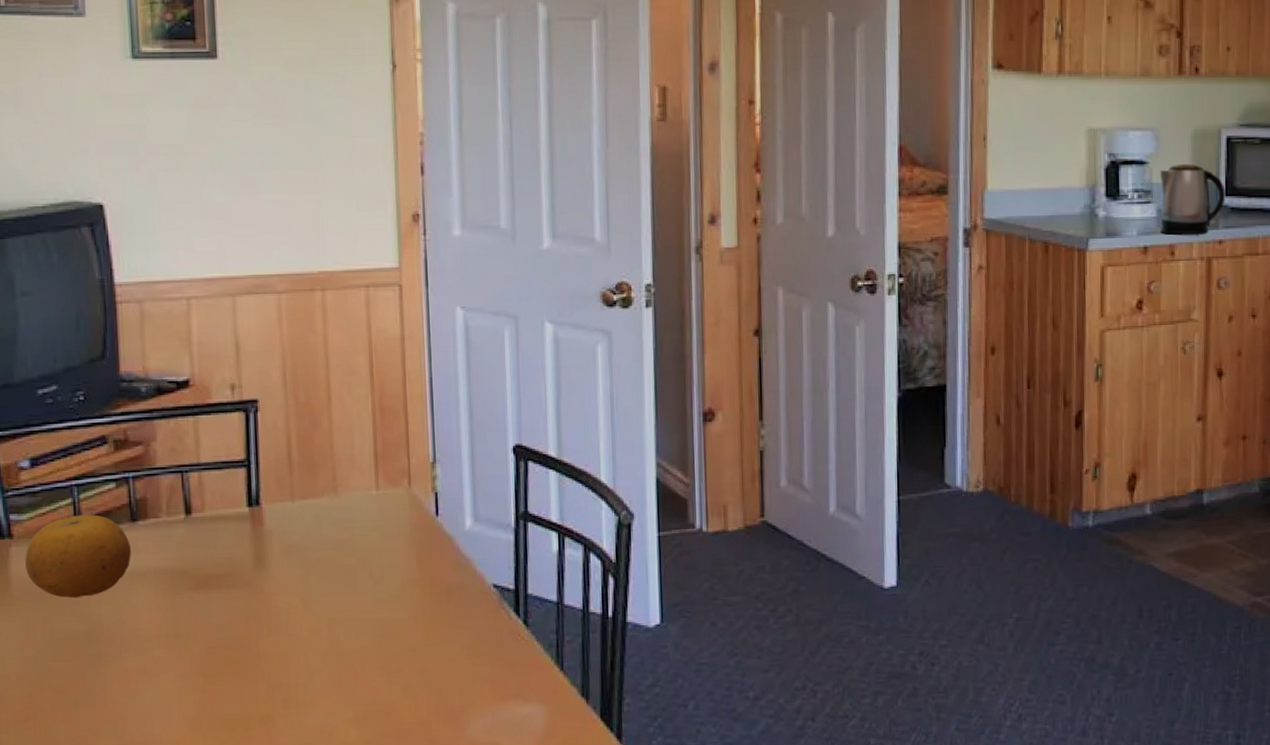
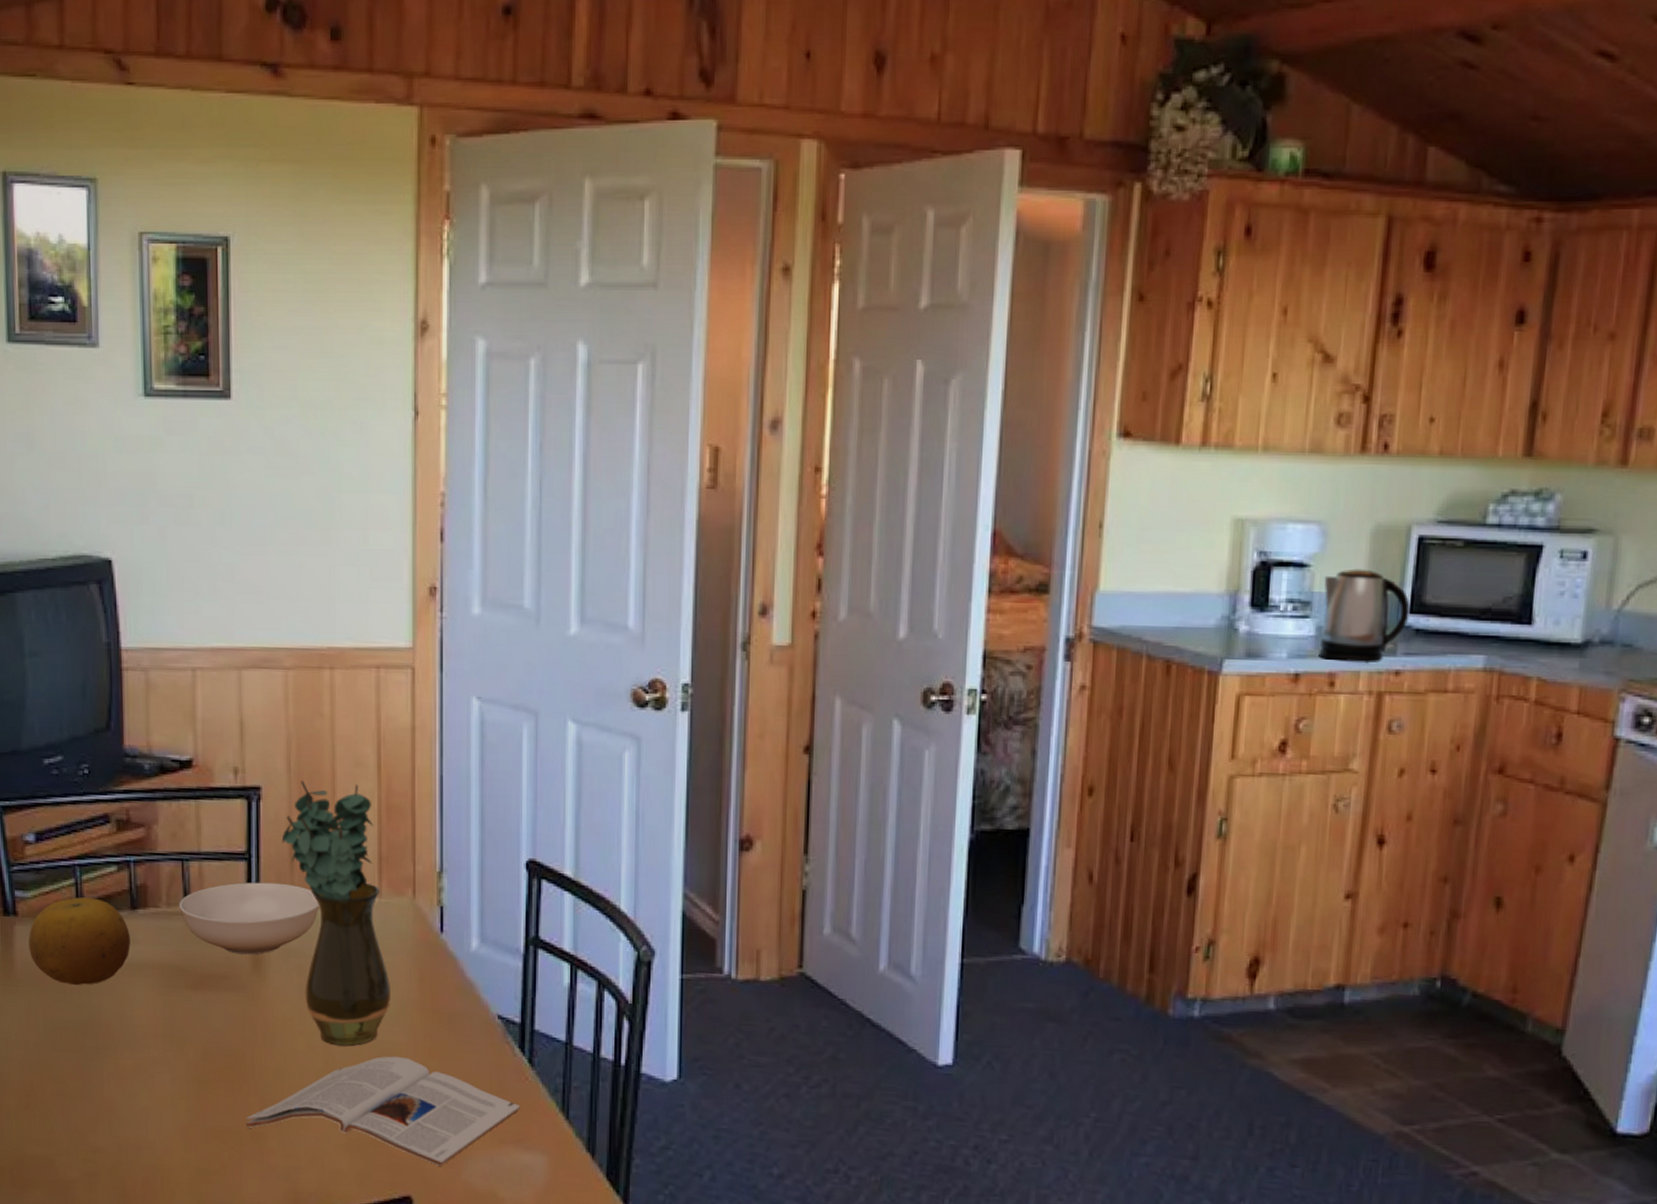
bowl: none [179,485,319,554] -> present [179,882,319,955]
magazine: none [252,631,518,727] -> present [245,1056,521,1166]
vase: none [280,390,392,627] -> present [281,780,391,1046]

